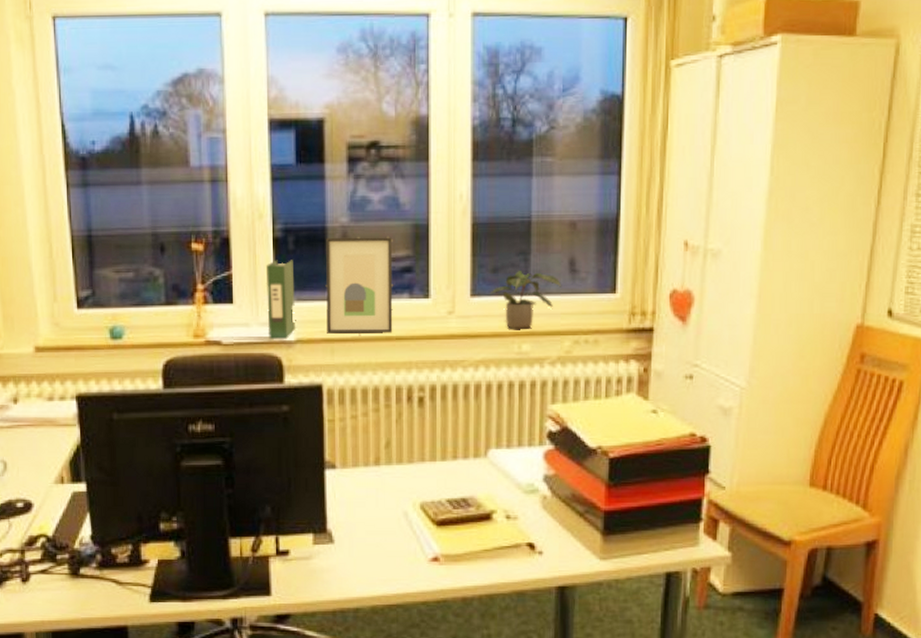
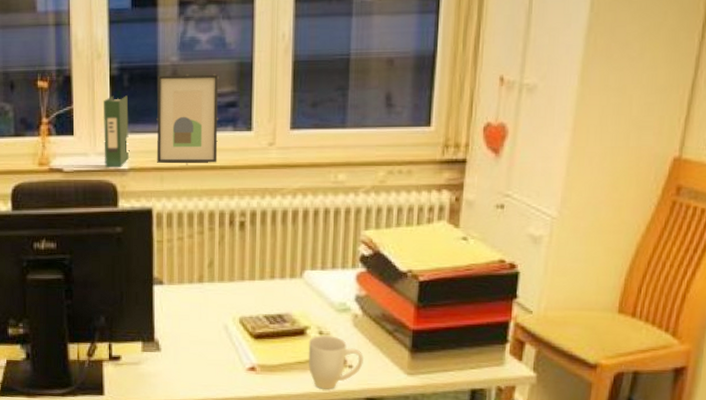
potted plant: present [489,269,562,330] -> none [308,104,378,161]
mug: none [495,520,554,579] -> present [308,335,363,389]

